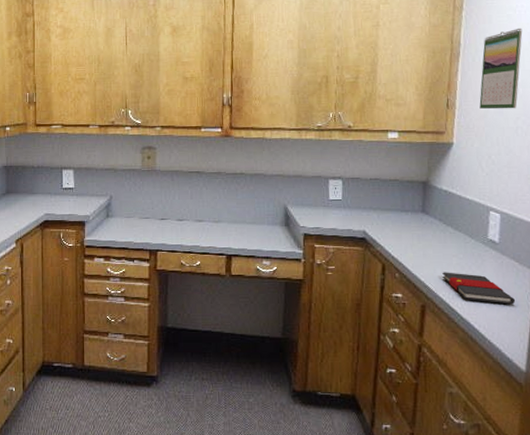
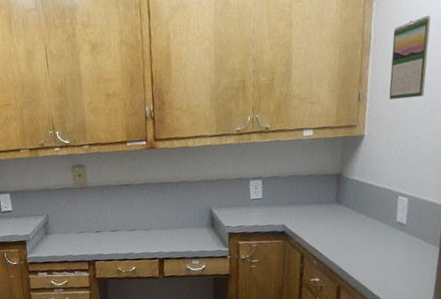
book: present [442,272,516,305] -> none [355,254,421,279]

